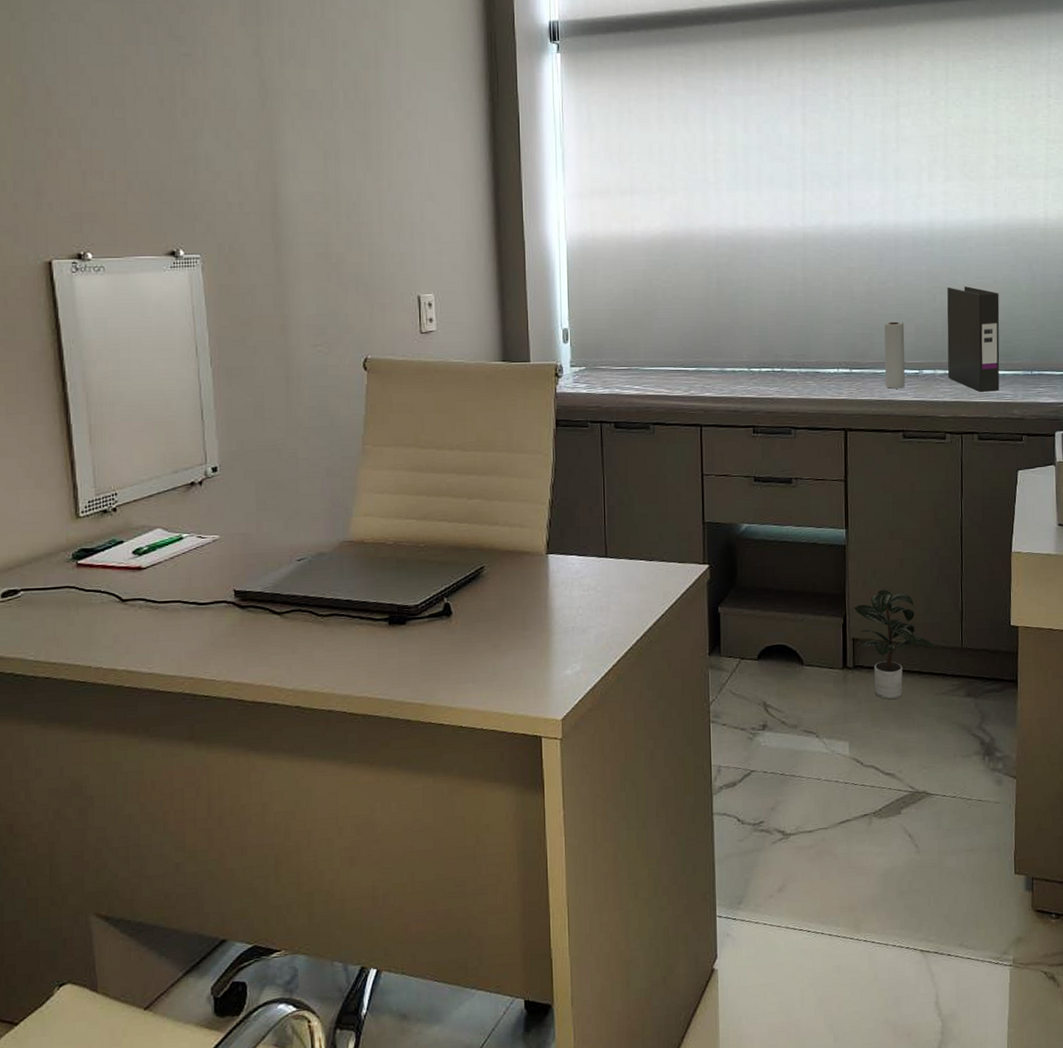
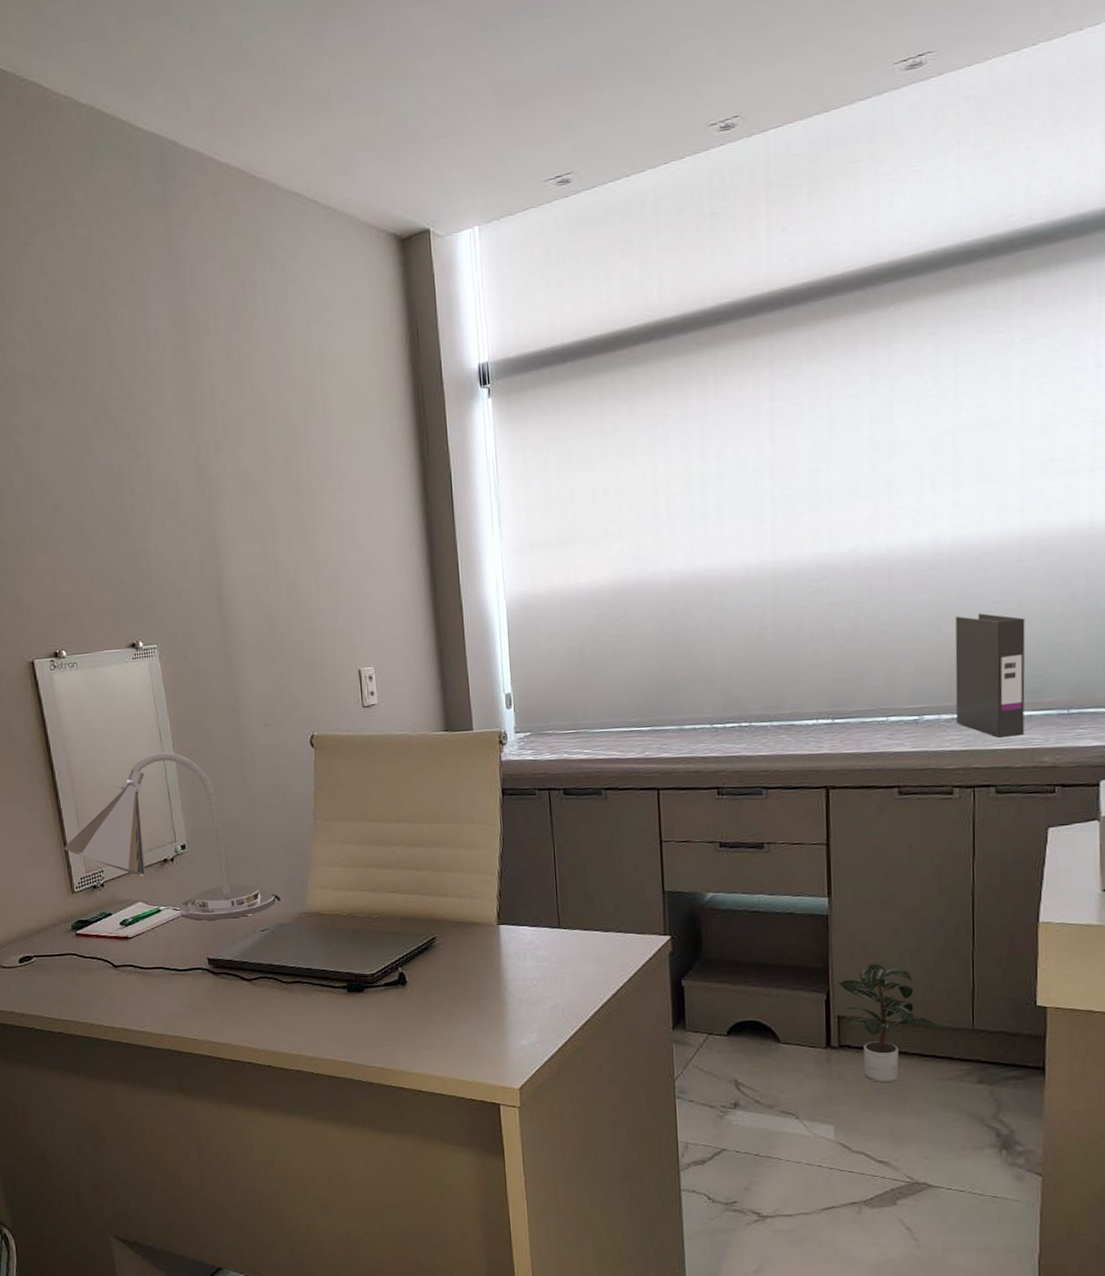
table lamp: none [70,368,321,549] -> present [64,752,281,921]
paper towel roll: present [884,321,905,389] -> none [874,661,901,739]

